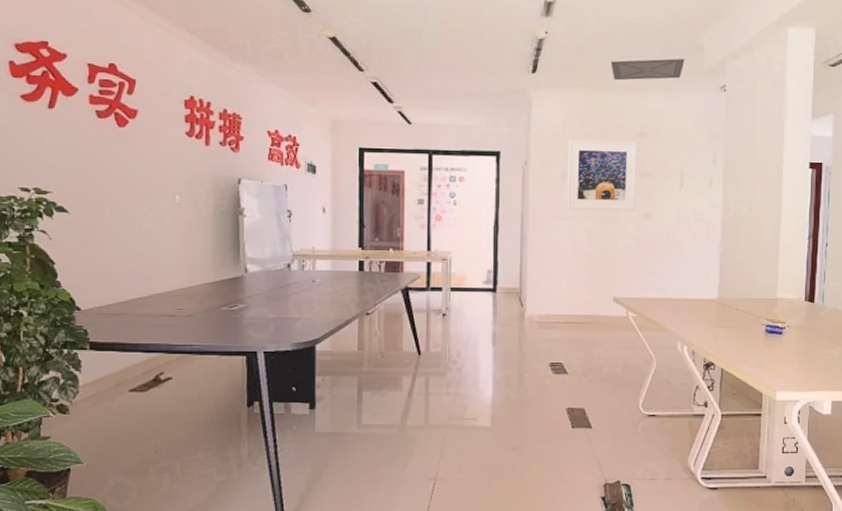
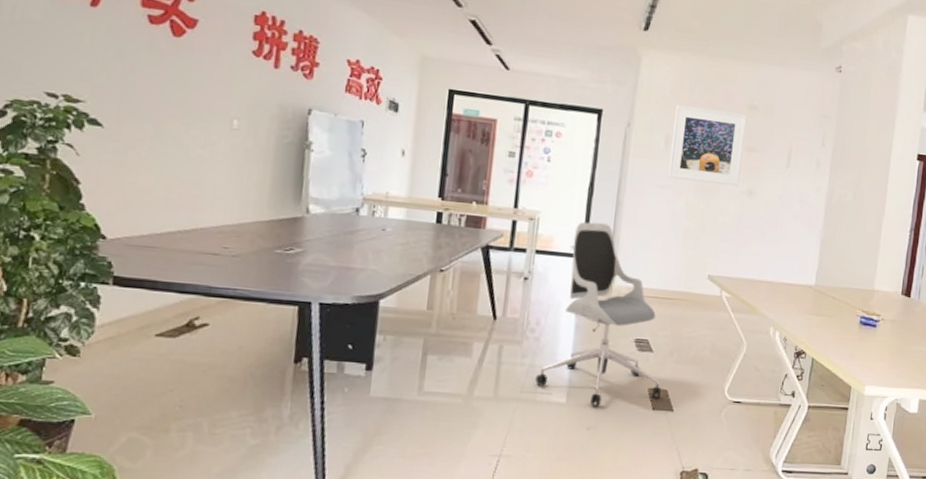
office chair: none [461,257,578,428] -> present [535,221,661,407]
ceiling vent: present [611,58,685,81] -> none [726,28,803,54]

